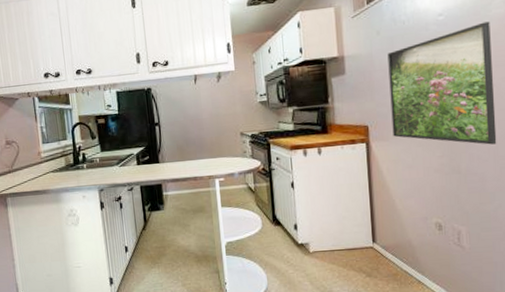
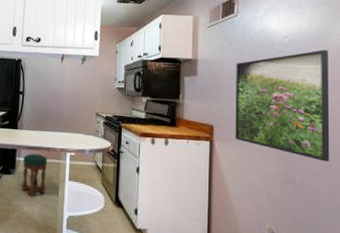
stool: none [170,185,199,230] -> present [21,153,48,197]

